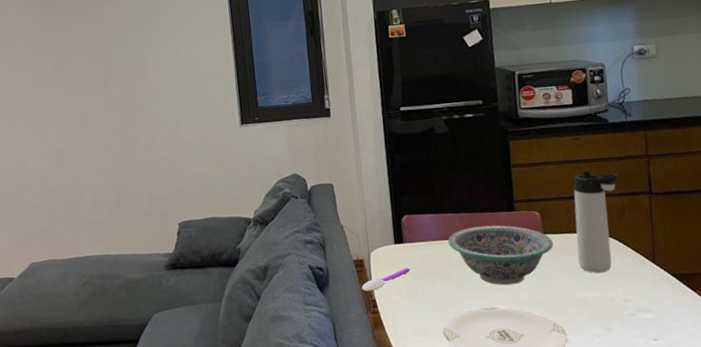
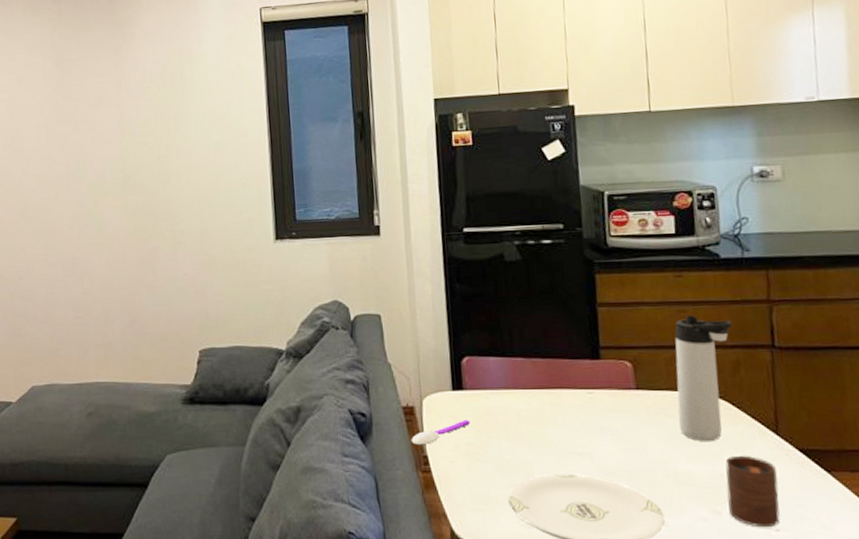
decorative bowl: present [448,225,553,286] -> none [517,375,648,450]
cup: none [614,281,658,339] -> present [725,455,780,528]

